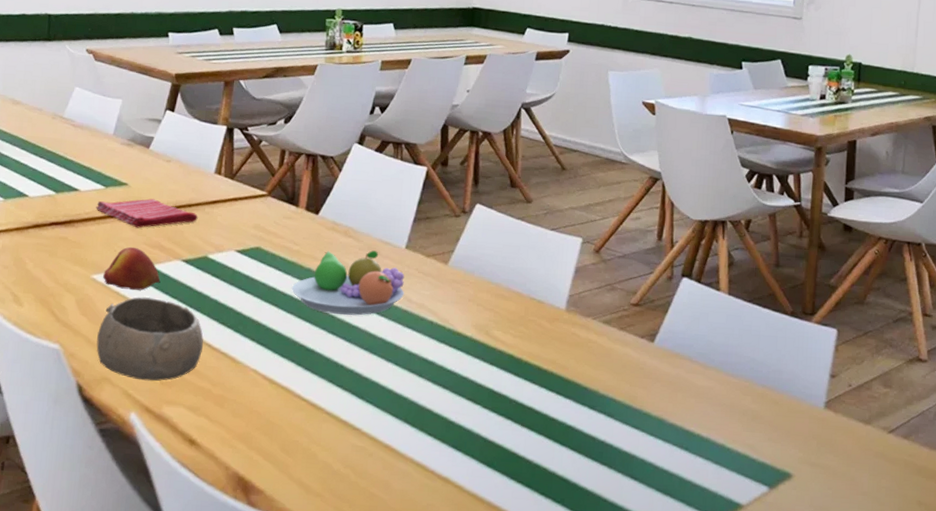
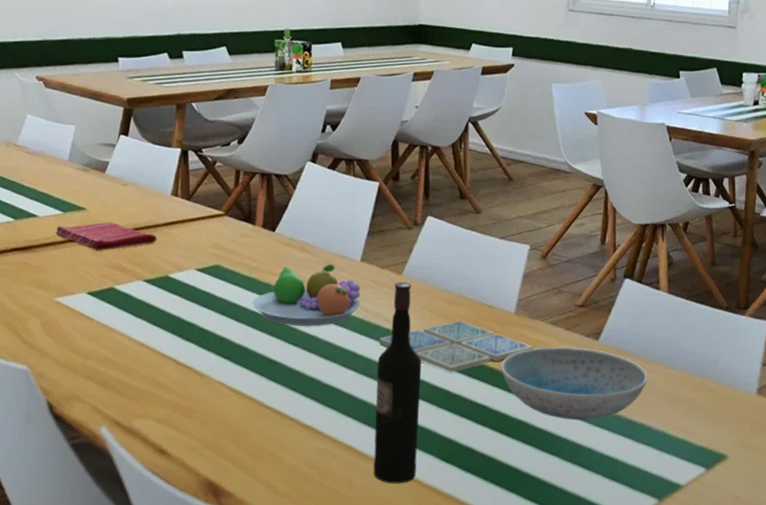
bowl: present [96,296,204,382] -> none [64,316,169,397]
apple: present [103,246,161,291] -> none [67,269,124,312]
wine bottle: none [411,271,466,488] -> present [373,282,422,484]
drink coaster: none [421,314,584,370] -> present [378,320,533,372]
dish: none [549,347,707,429] -> present [501,346,648,421]

